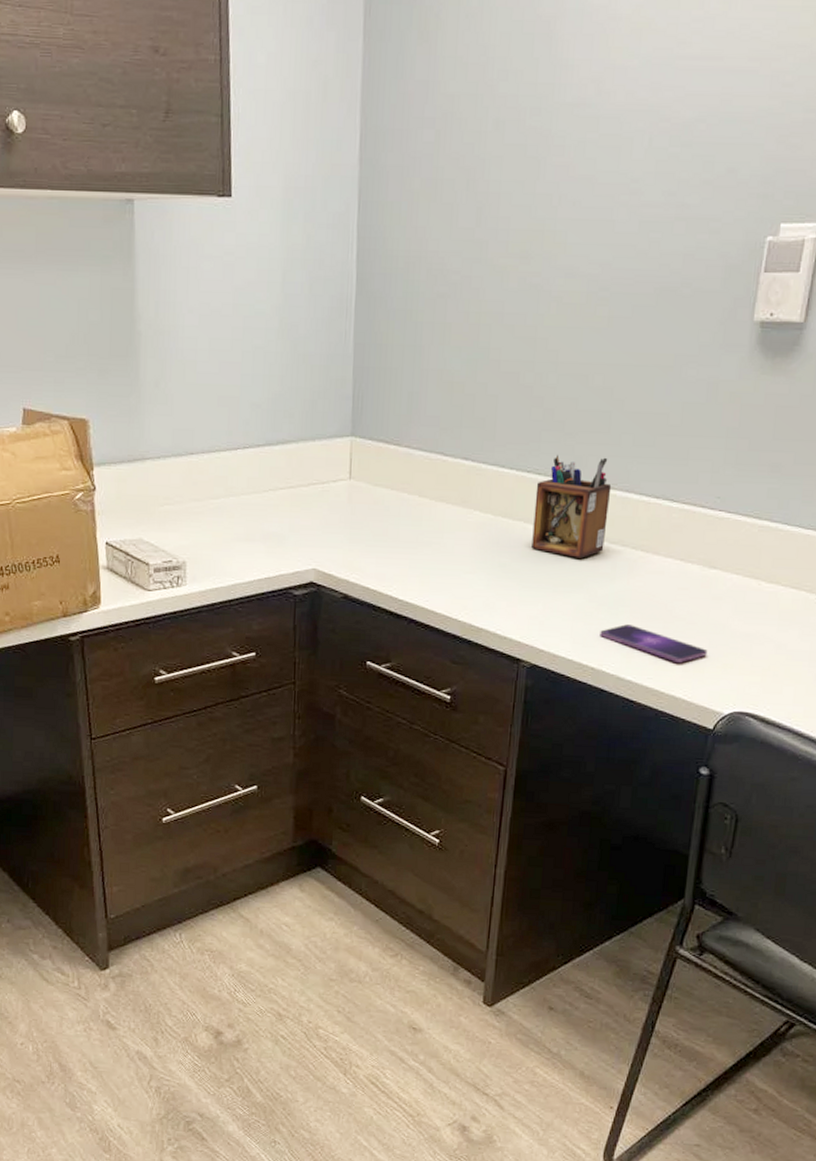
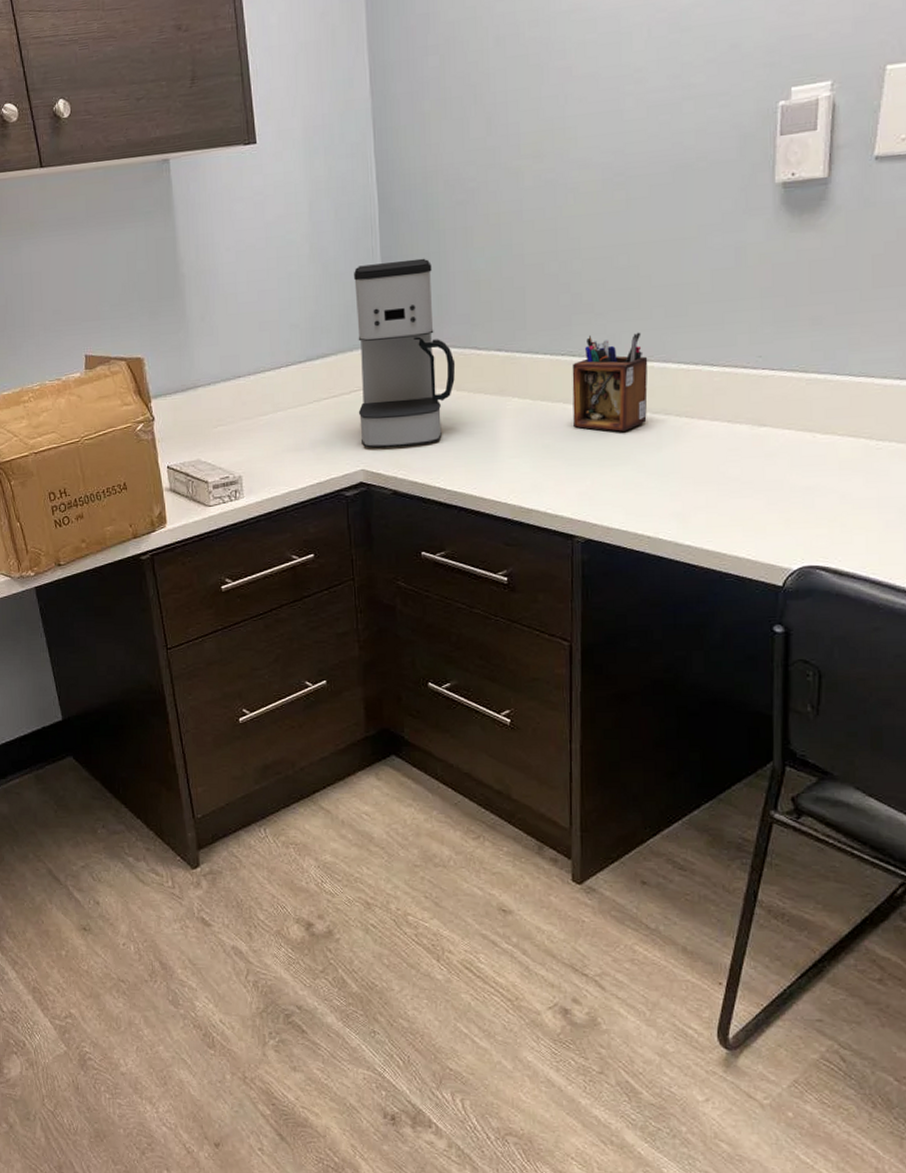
coffee maker: none [315,349,420,550] -> present [354,258,456,449]
smartphone: present [600,624,708,663] -> none [652,490,767,523]

